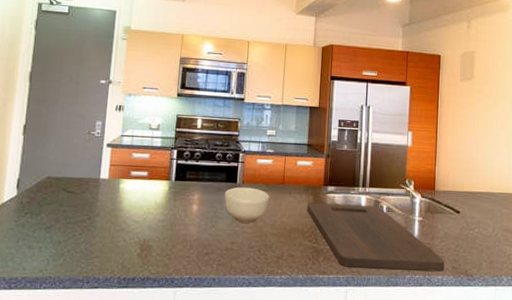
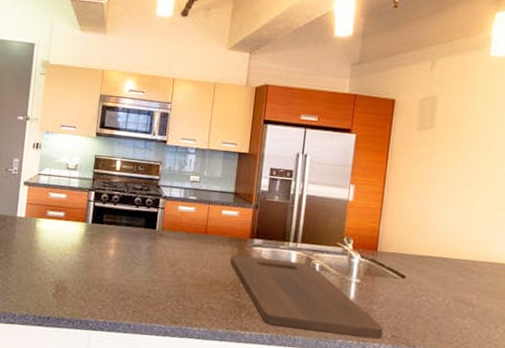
bowl: present [224,187,270,223] -> none [142,233,191,272]

